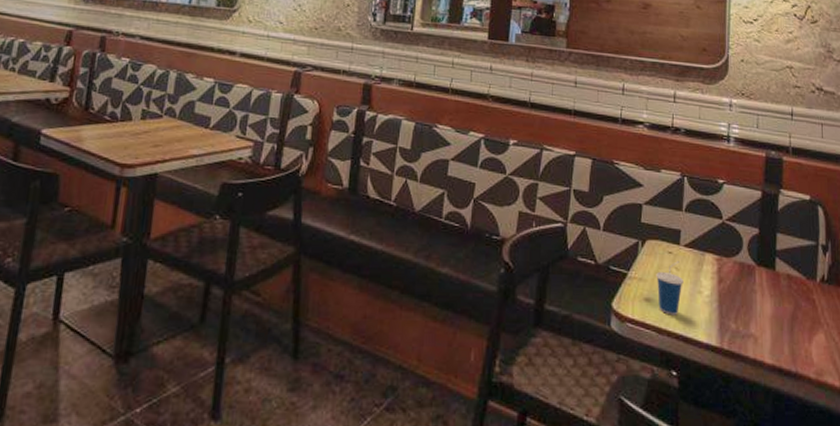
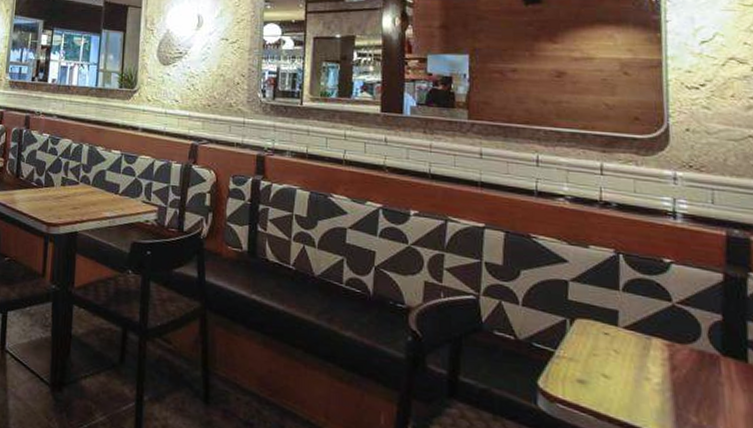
cup: present [656,261,683,315] -> none [590,343,625,401]

